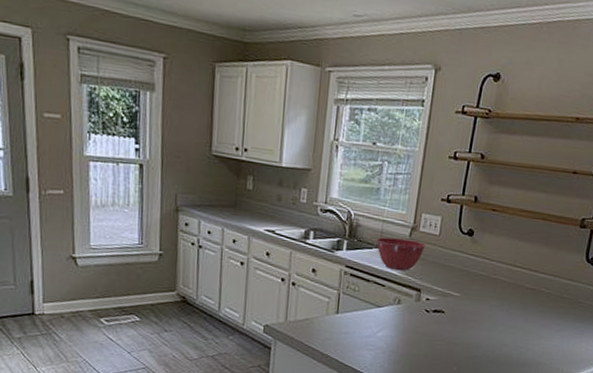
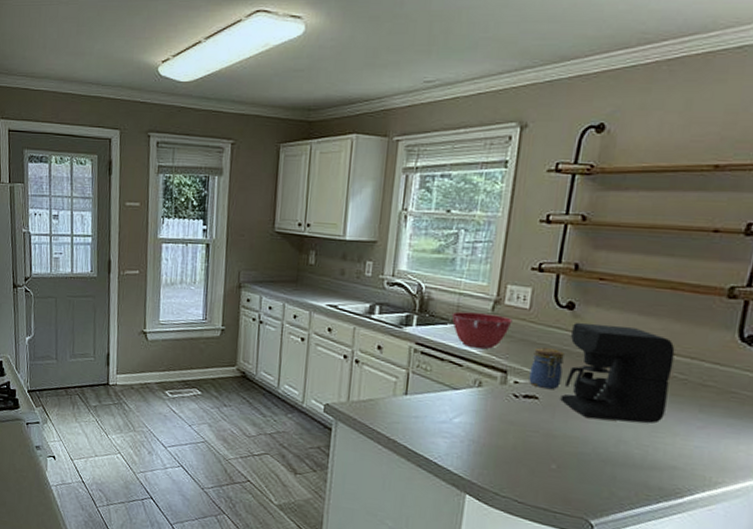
jar: none [437,269,465,305] -> present [529,347,564,390]
coffee maker: none [461,246,544,329] -> present [560,322,675,424]

